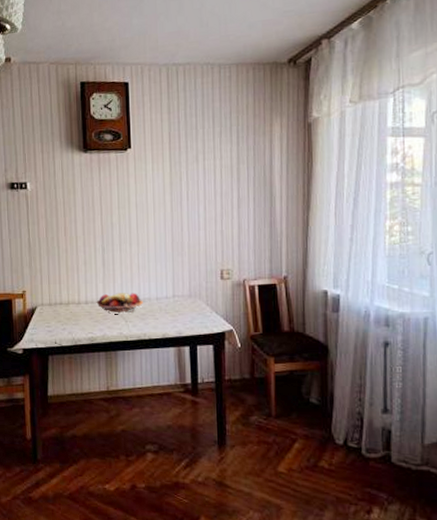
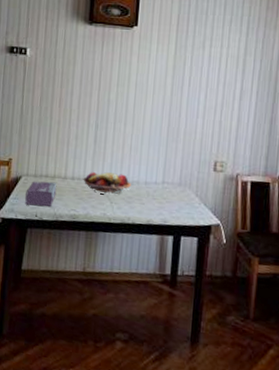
tissue box: none [43,308,72,333] -> present [25,181,57,207]

